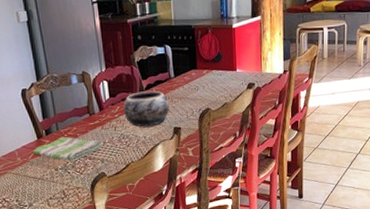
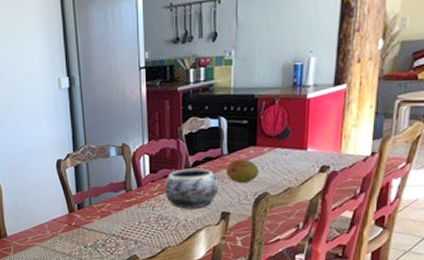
dish towel: present [32,136,103,162] -> none [62,212,138,240]
fruit: none [174,80,201,101] -> present [226,159,259,182]

